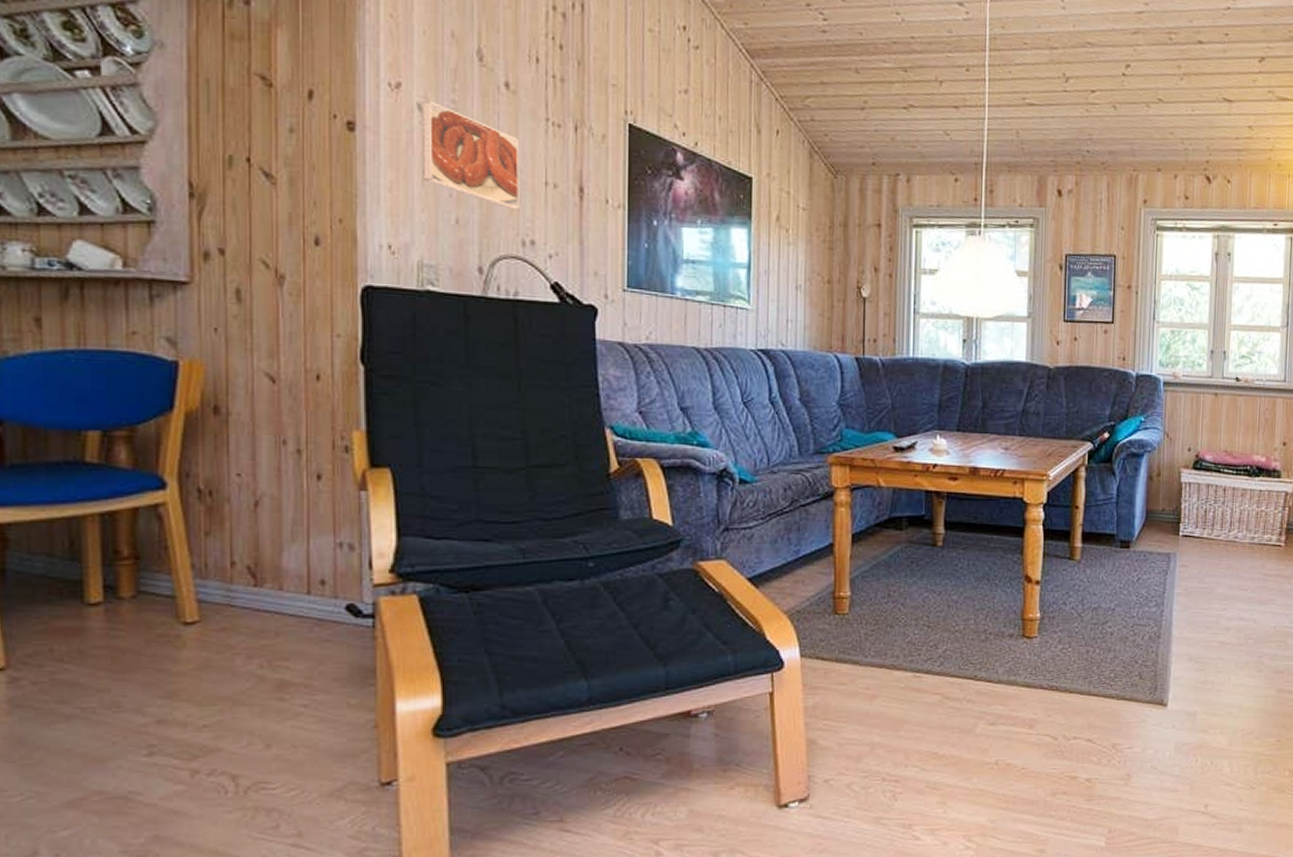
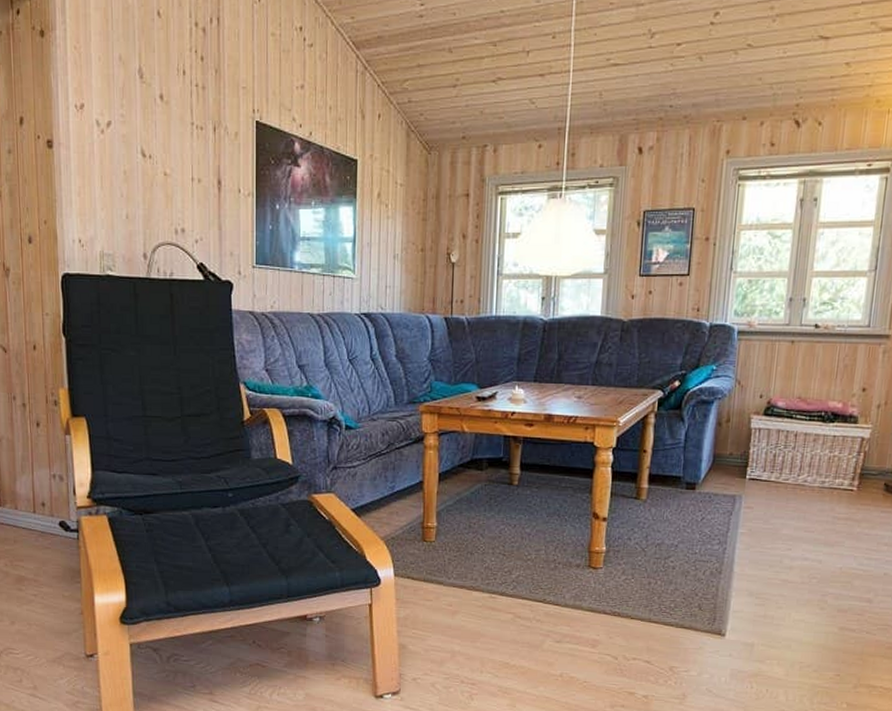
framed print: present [421,100,520,211] -> none [99,116,173,204]

